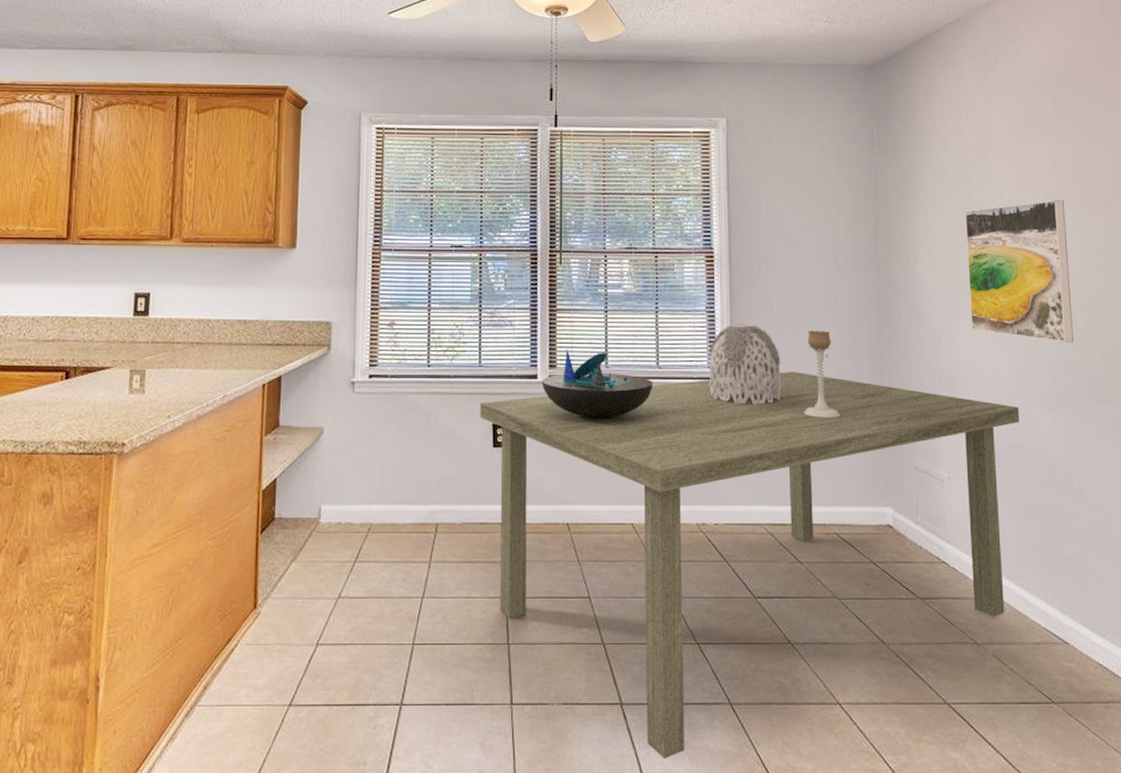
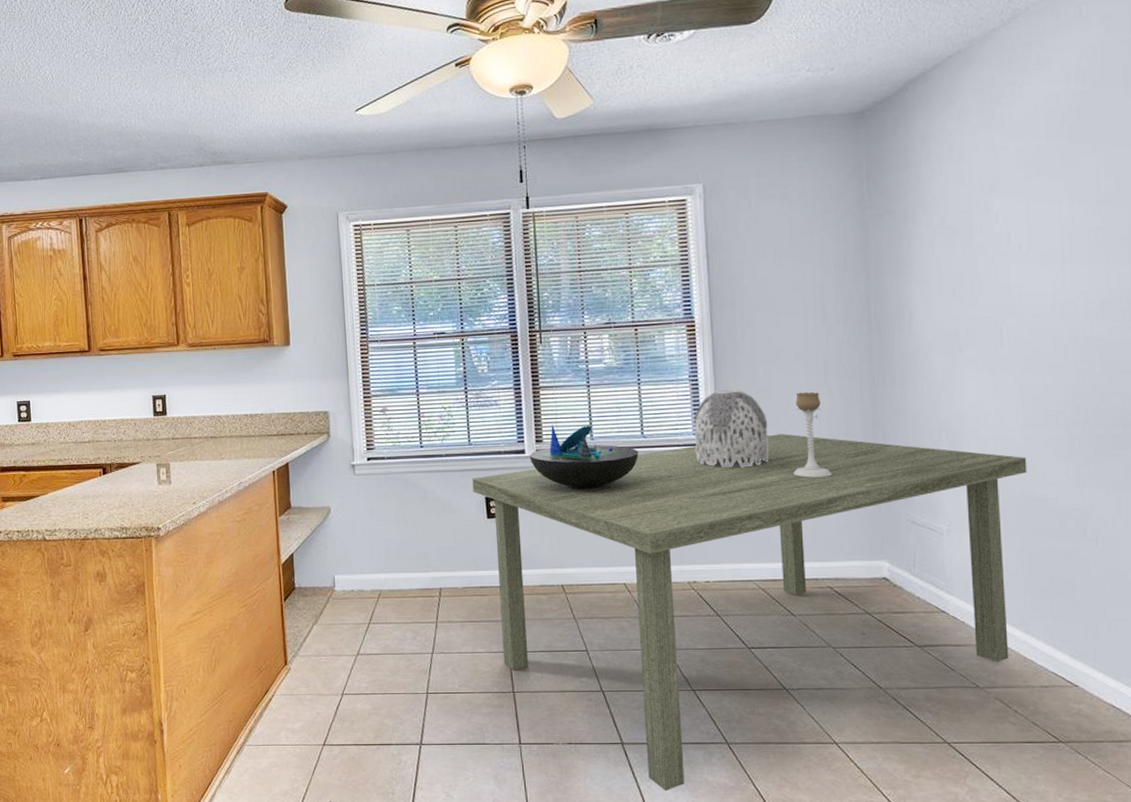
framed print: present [965,200,1073,343] -> none [966,238,1090,389]

